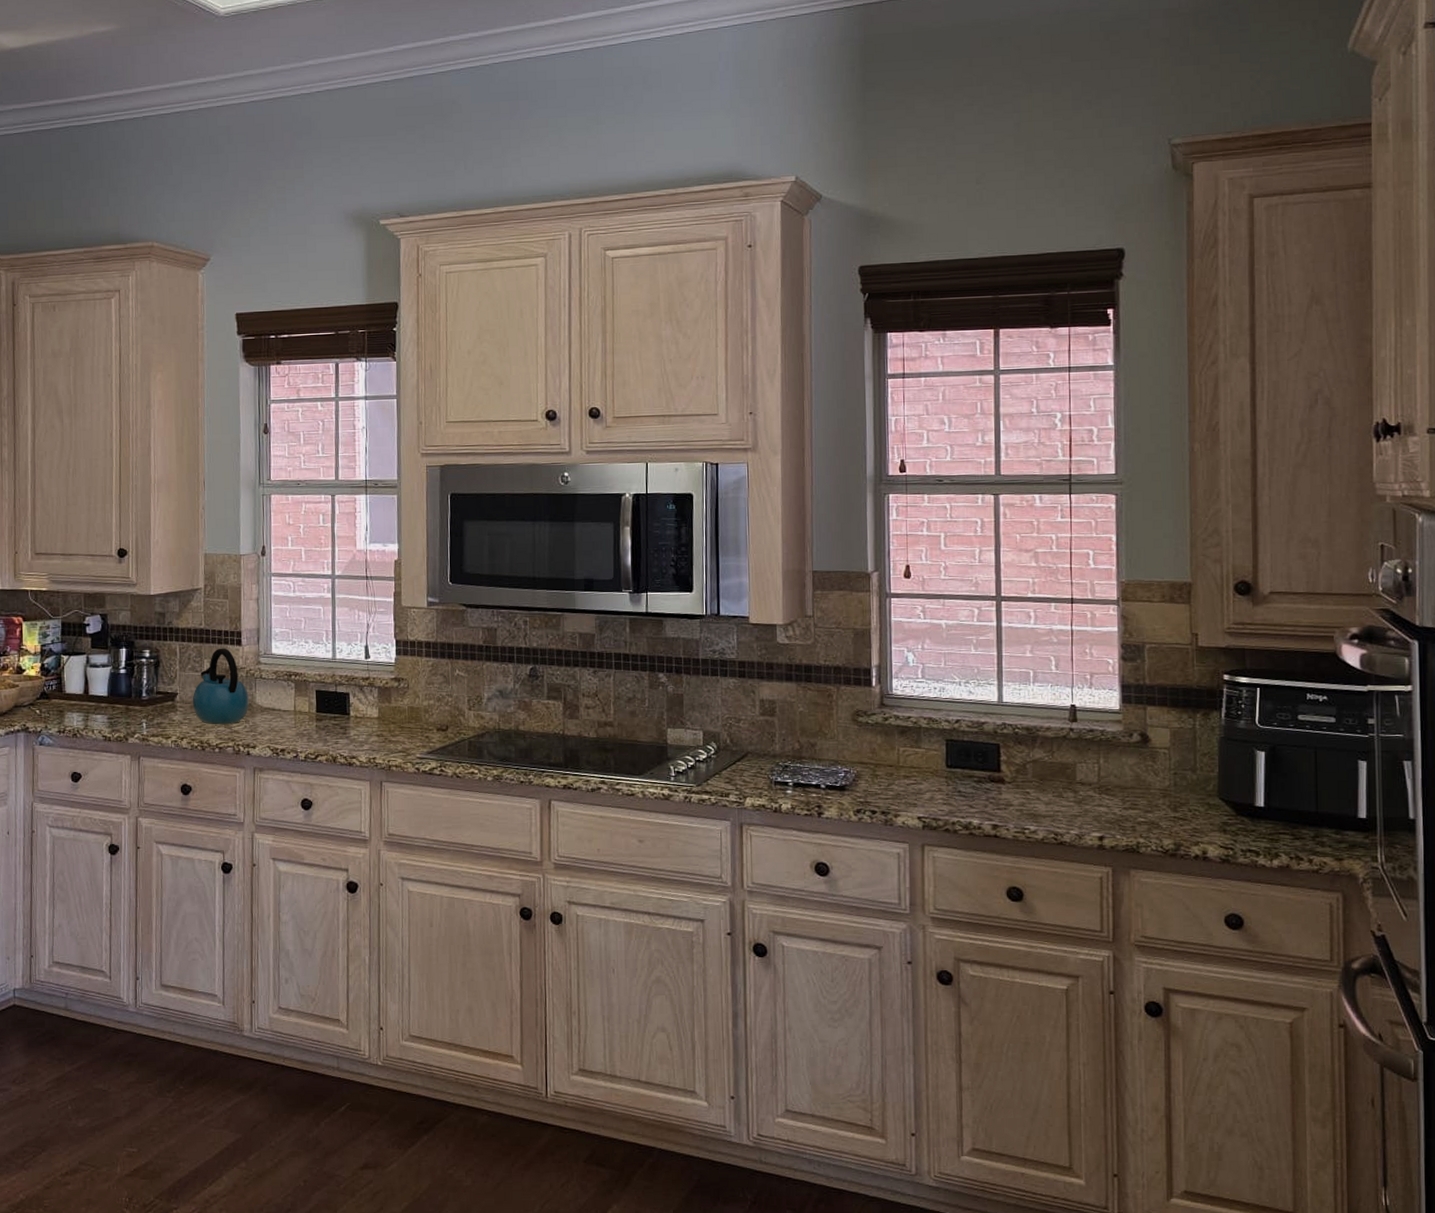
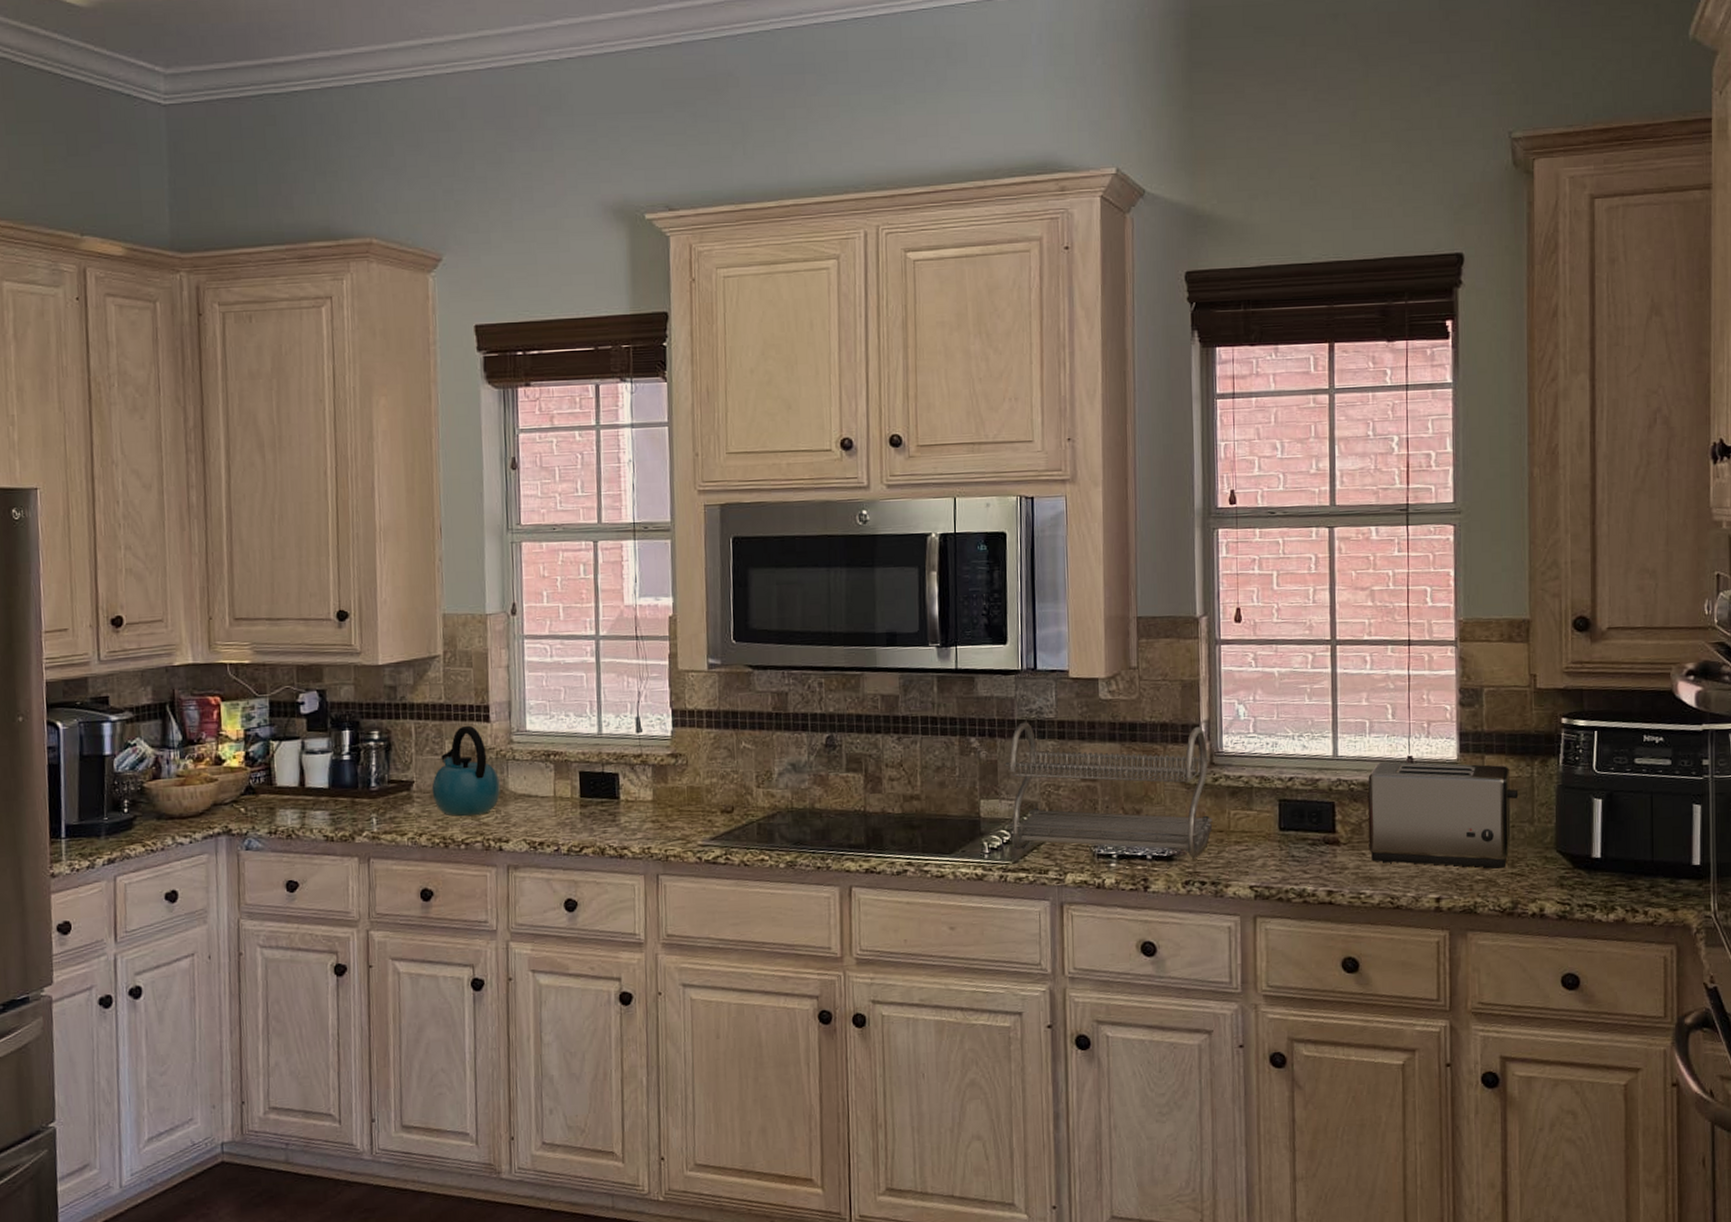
dish rack: none [690,661,883,790] -> present [1005,722,1213,859]
toaster: none [1032,709,1181,812] -> present [1368,761,1519,869]

